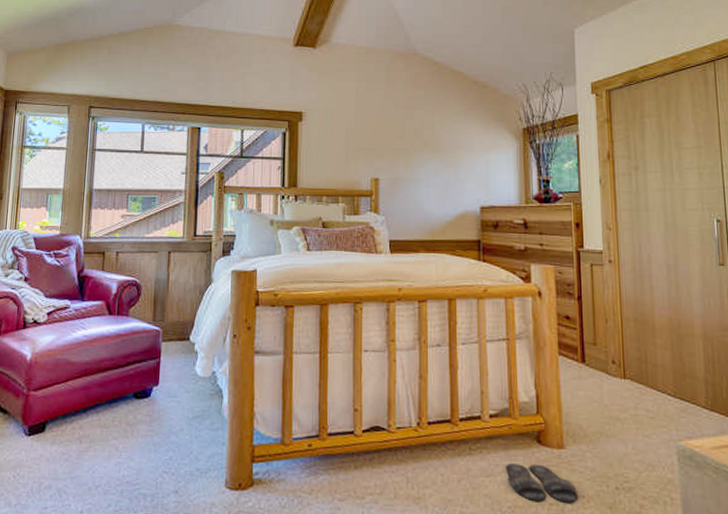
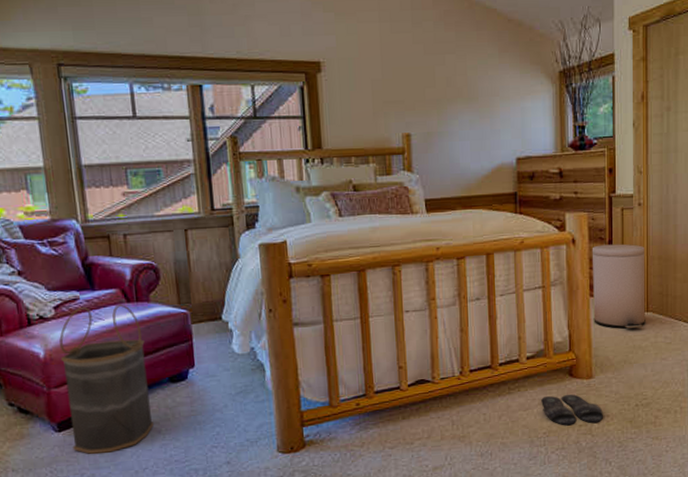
basket: none [37,315,118,464] -> present [59,304,155,454]
pedal bin: none [559,300,623,396] -> present [591,243,645,329]

